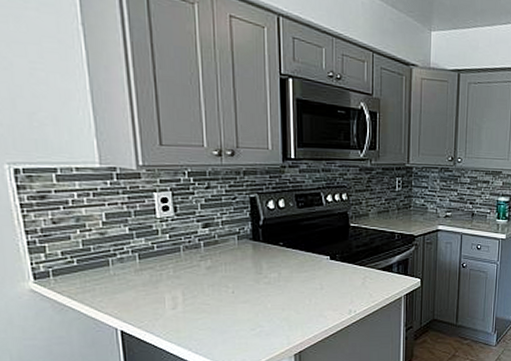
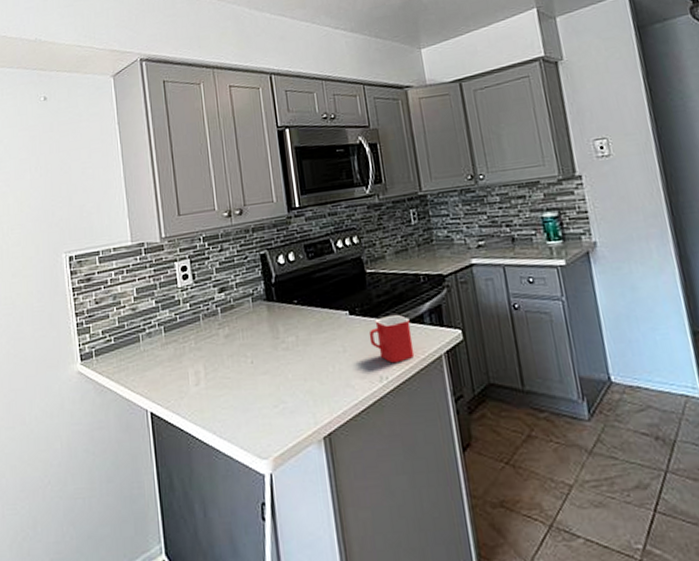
mug: none [345,262,381,301] -> present [369,314,415,364]

